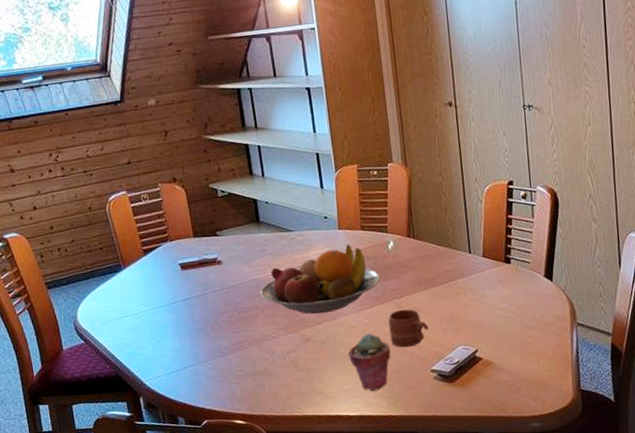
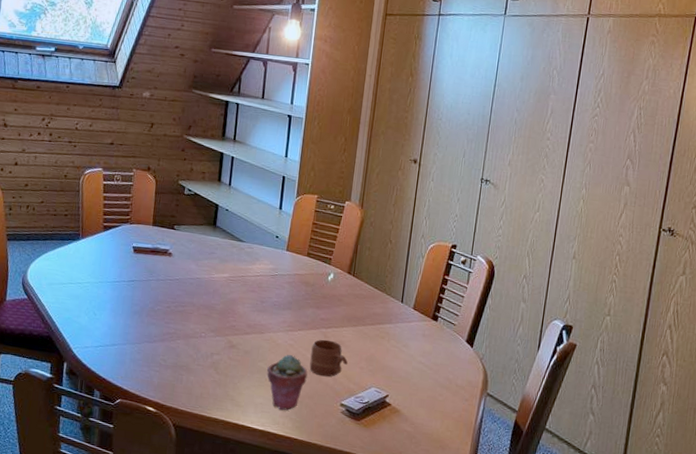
fruit bowl: present [260,244,380,314] -> none [200,266,314,326]

